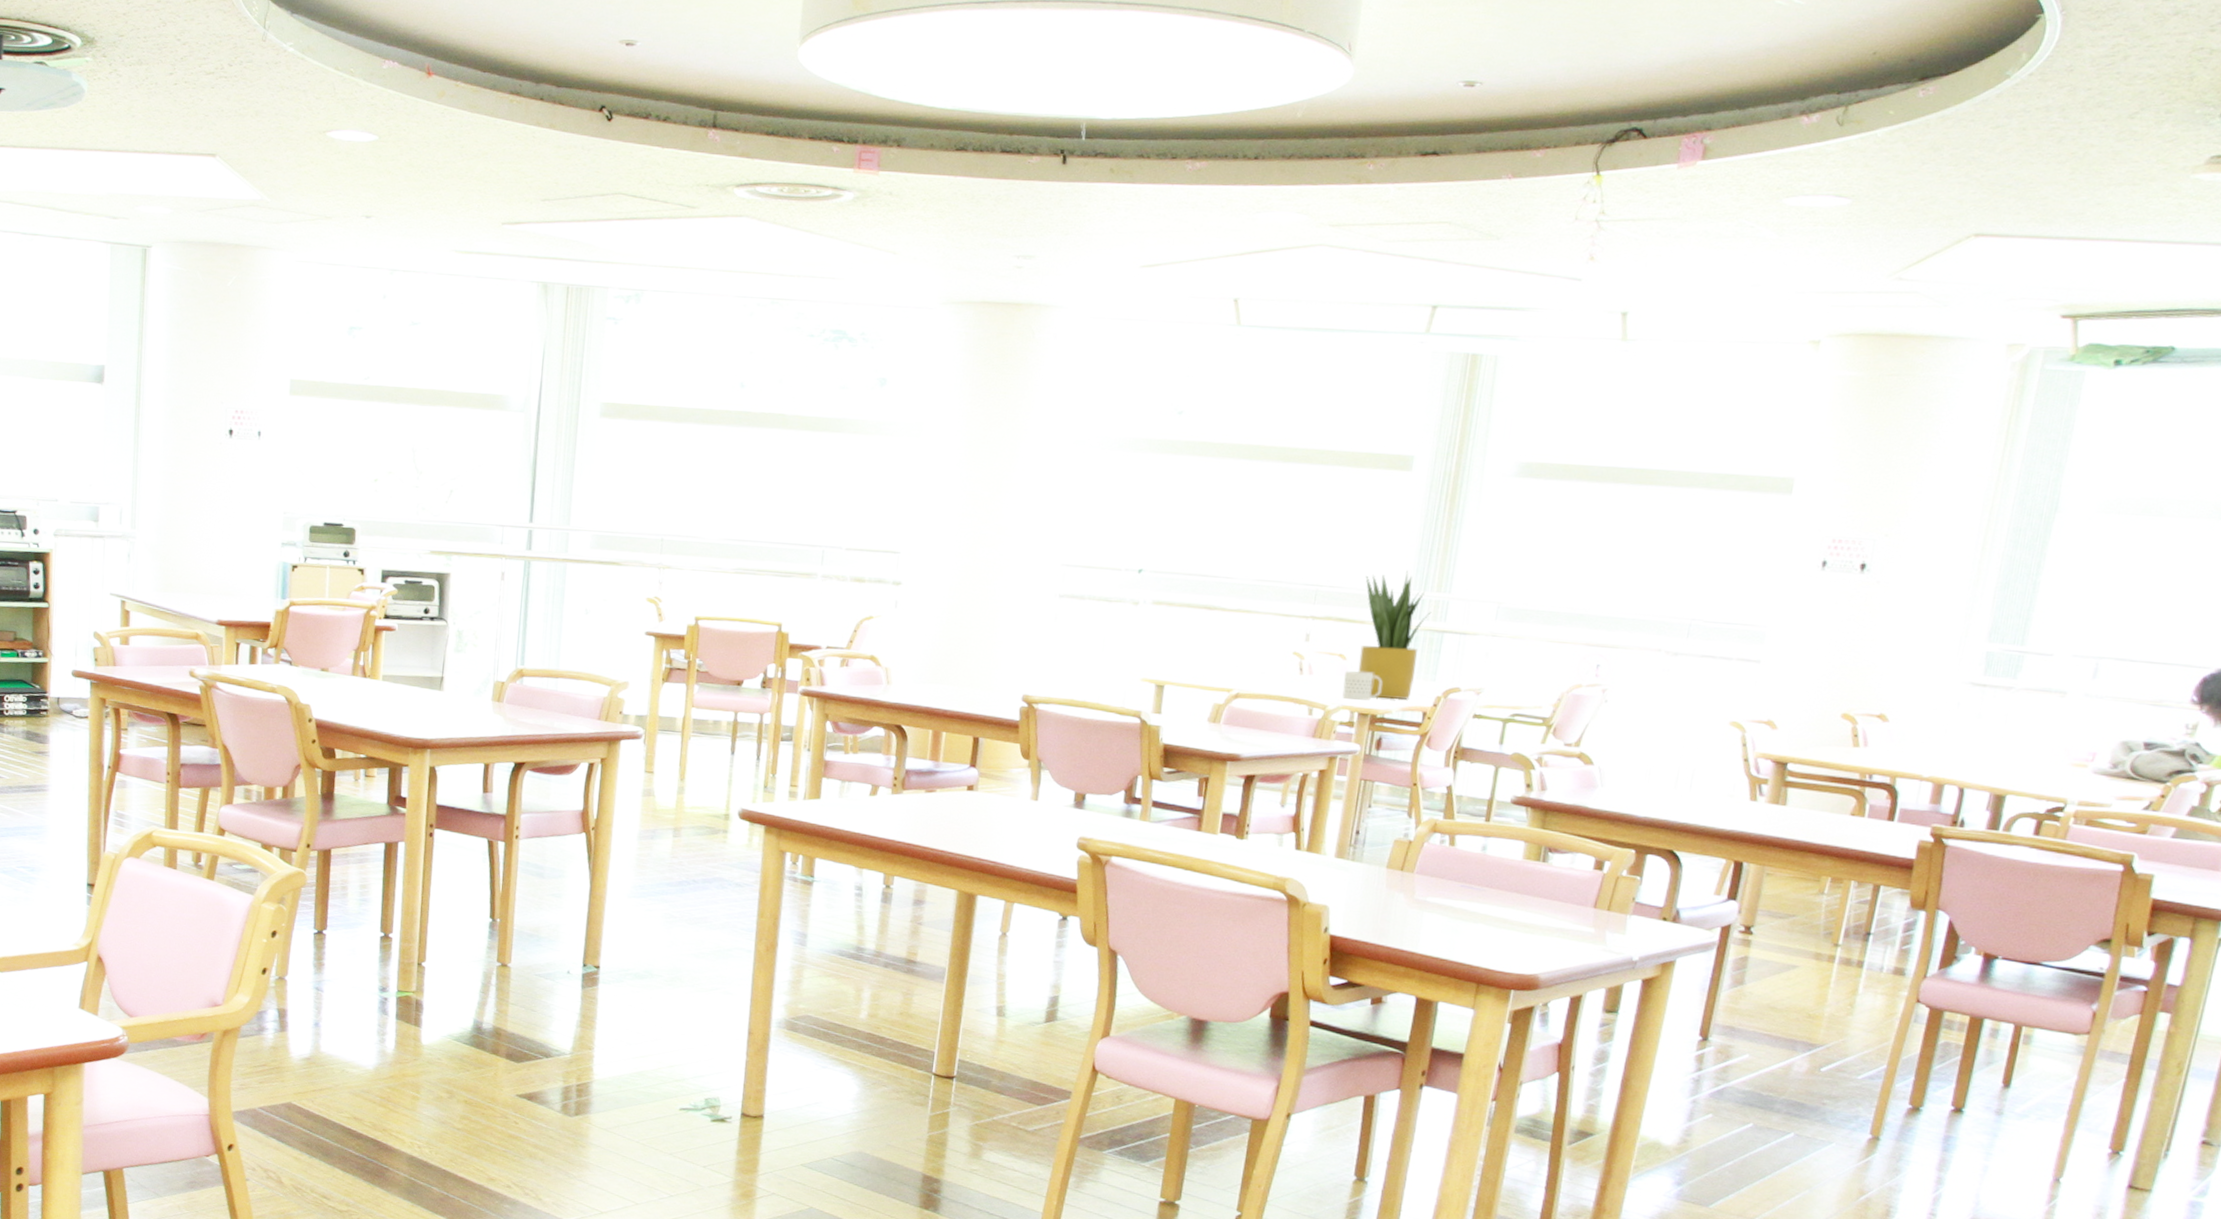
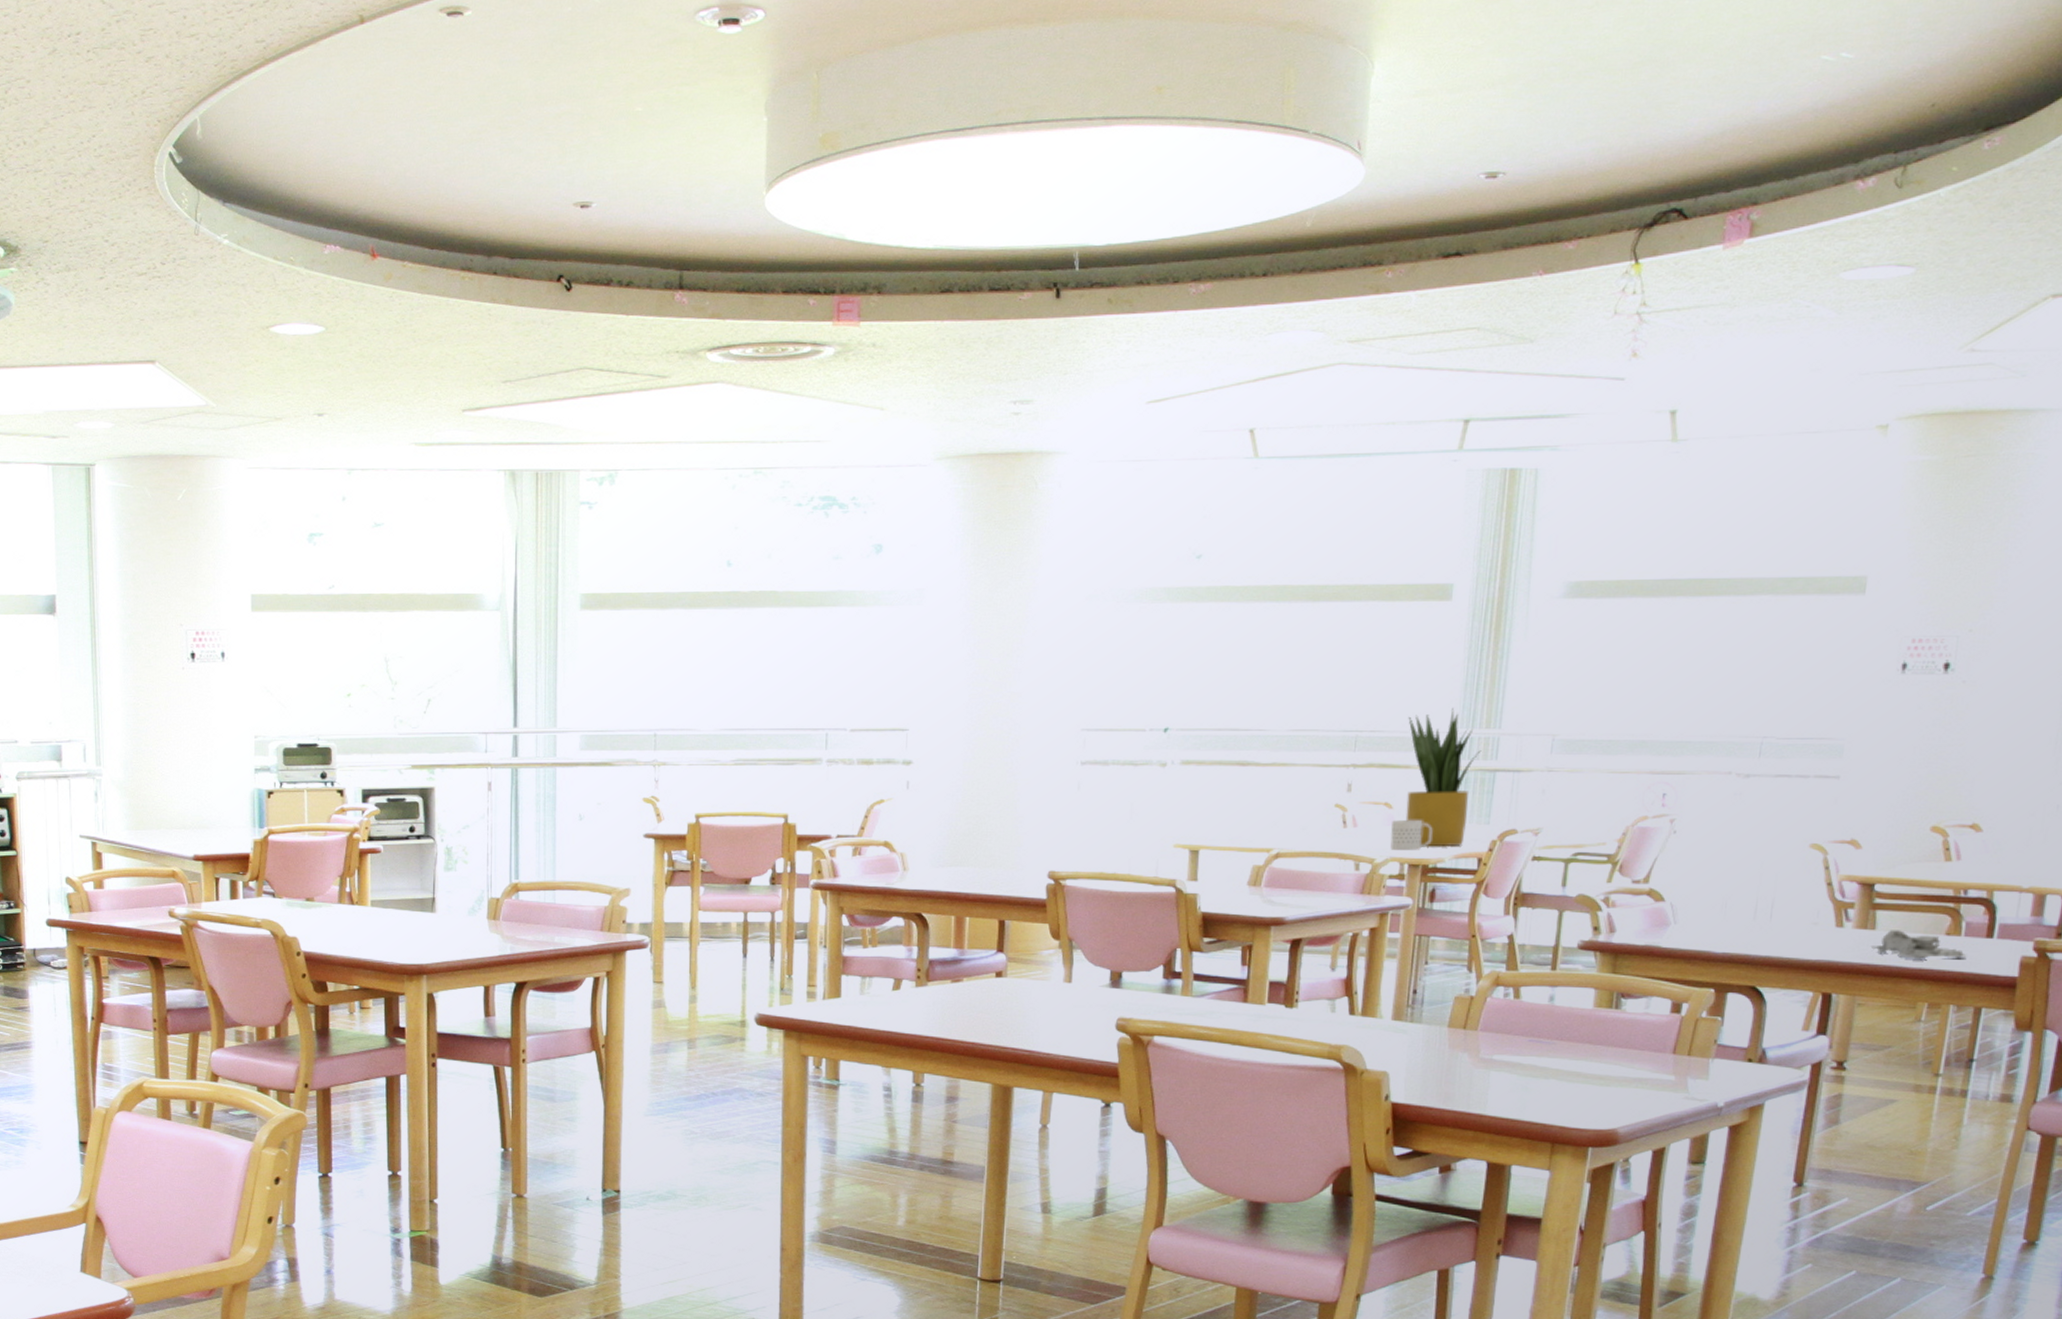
tissue: none [1781,807,1869,838] -> present [1870,930,1967,959]

